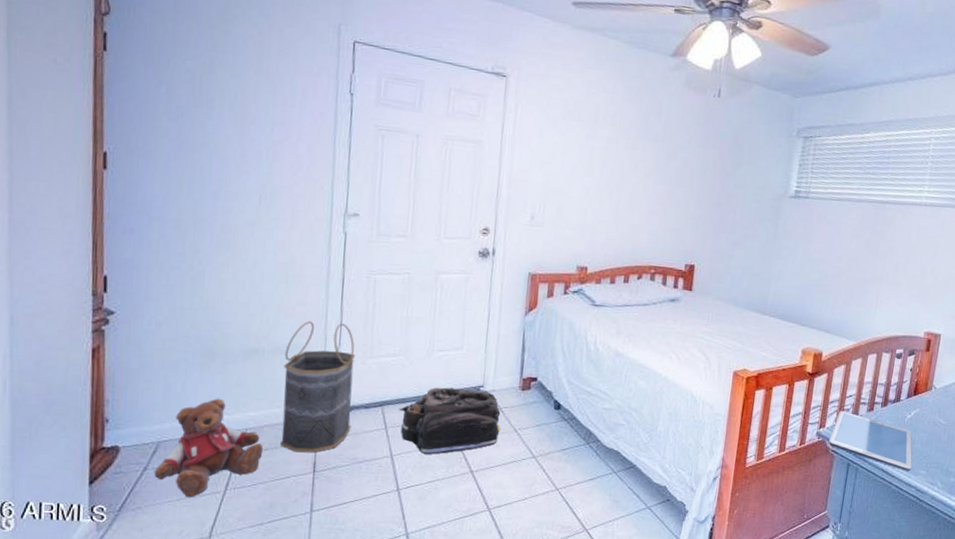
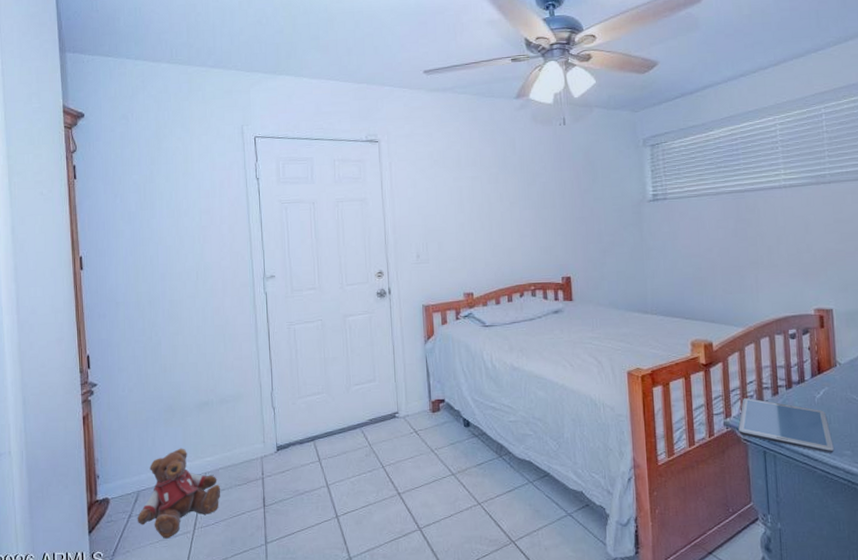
basket: present [279,321,356,453] -> none [229,371,290,490]
duffel bag: present [399,387,501,455] -> none [328,416,419,481]

